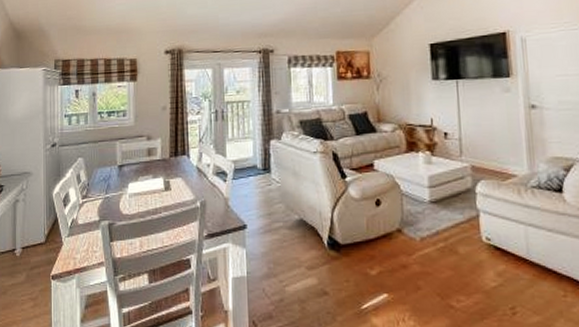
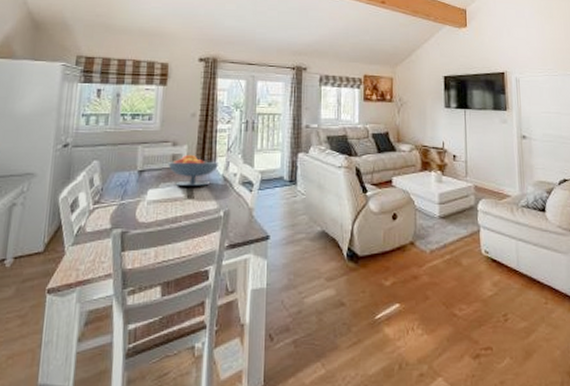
fruit bowl: none [144,147,192,179] -> present [168,154,218,186]

